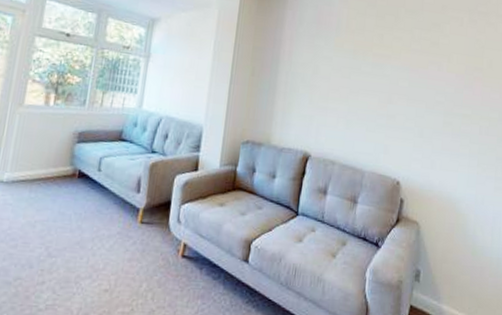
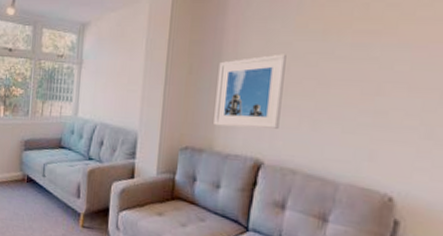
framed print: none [271,65,328,127] -> present [213,54,286,129]

